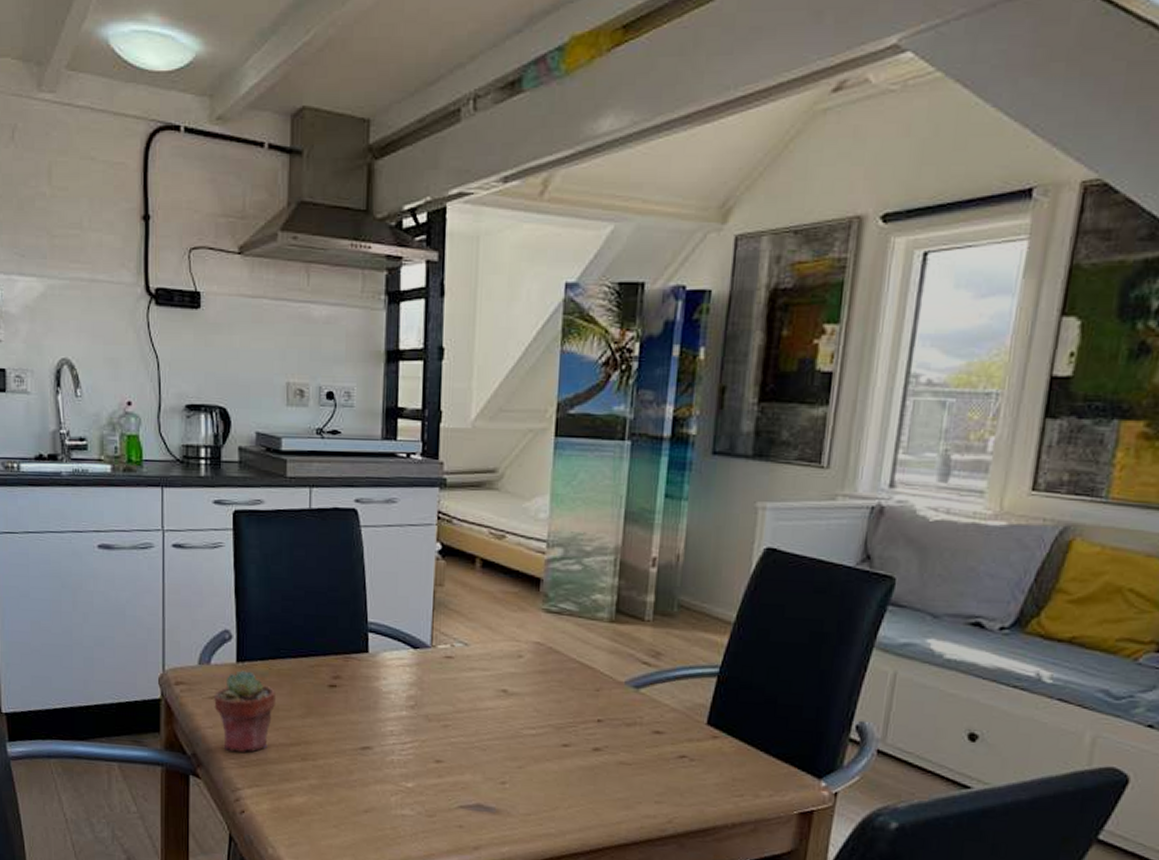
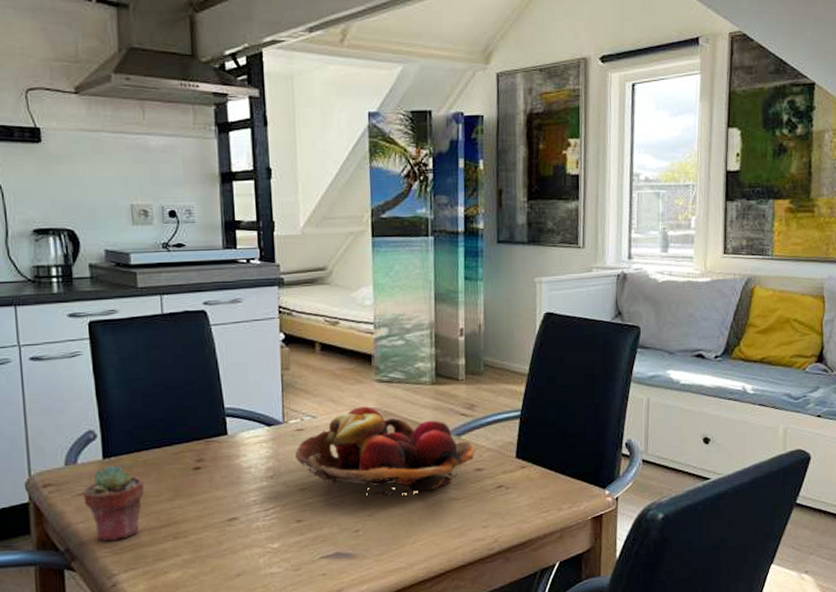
fruit basket: none [441,638,657,749] -> present [295,406,475,497]

